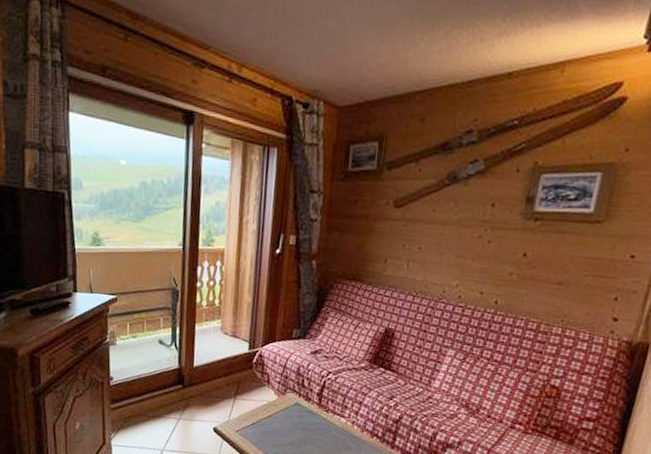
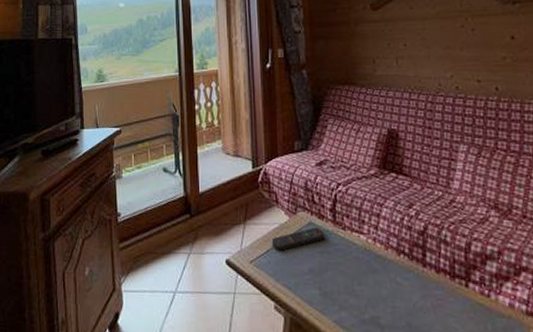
remote control: none [258,407,309,425] -> present [271,227,325,251]

